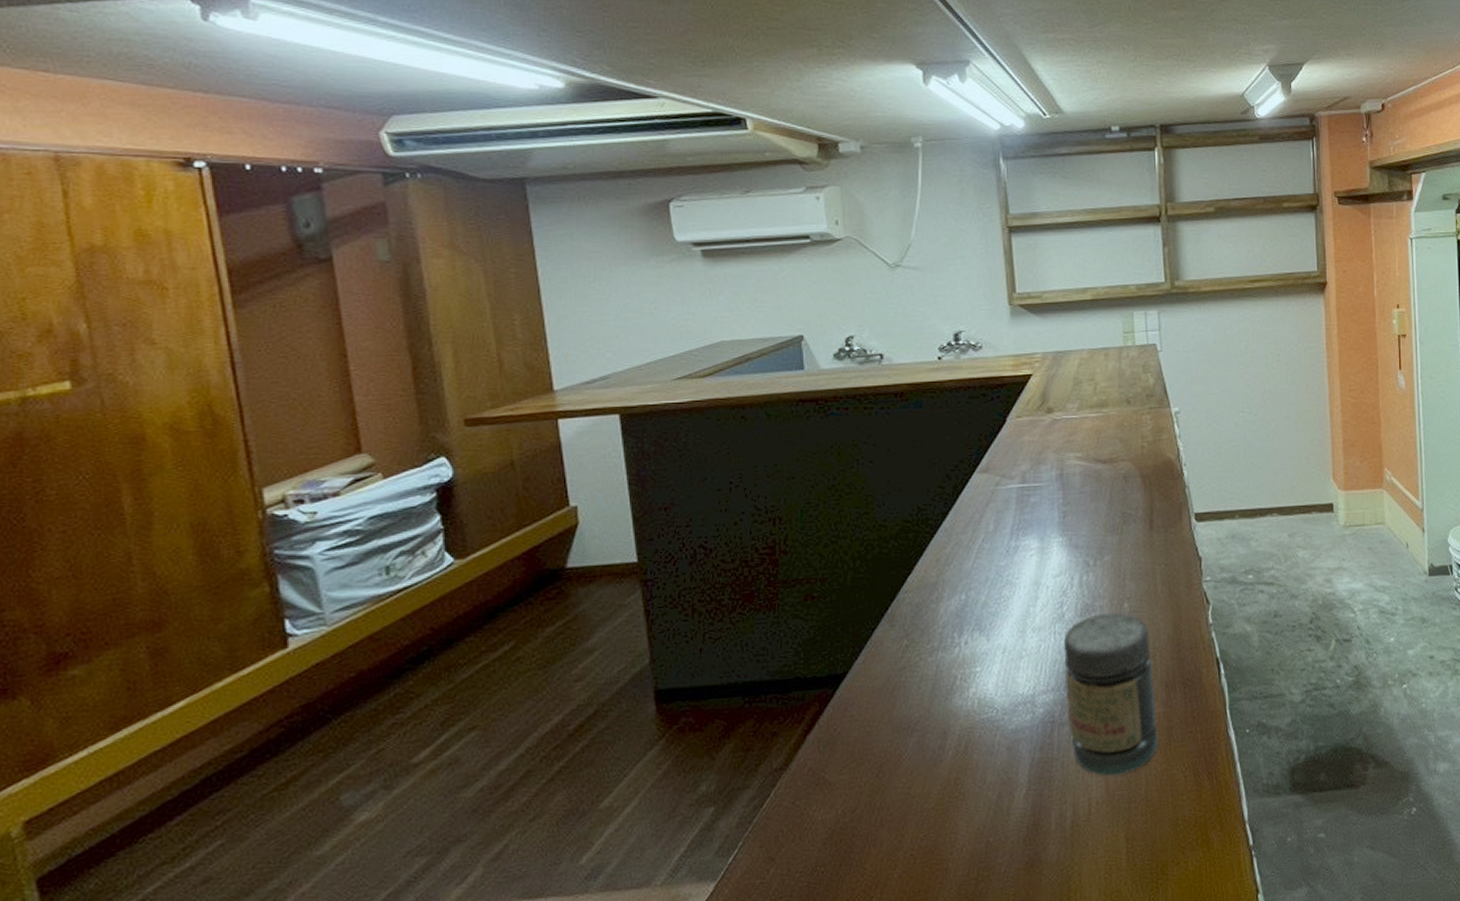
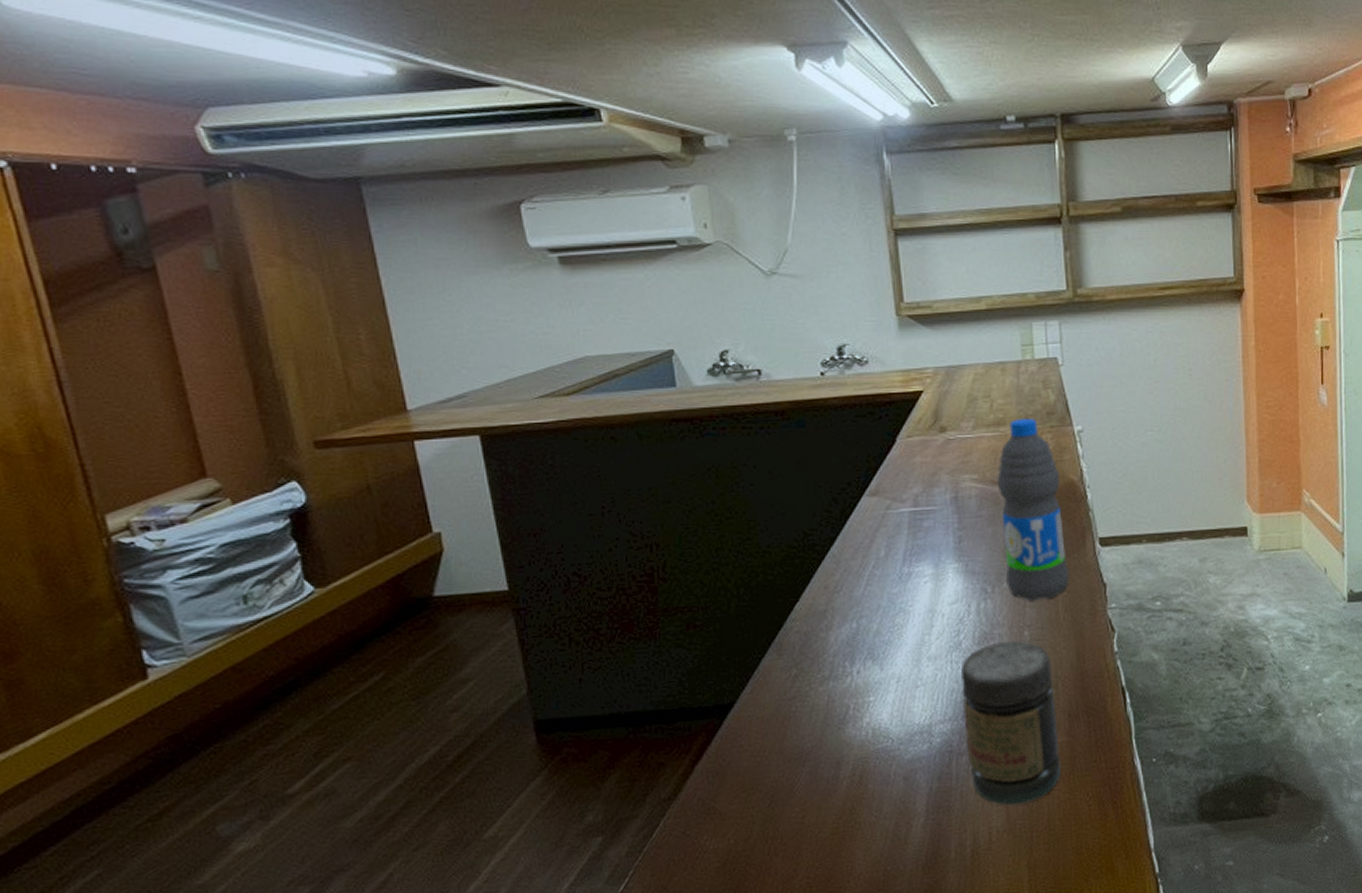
water bottle: none [1100,399,1167,574] -> present [997,417,1069,601]

